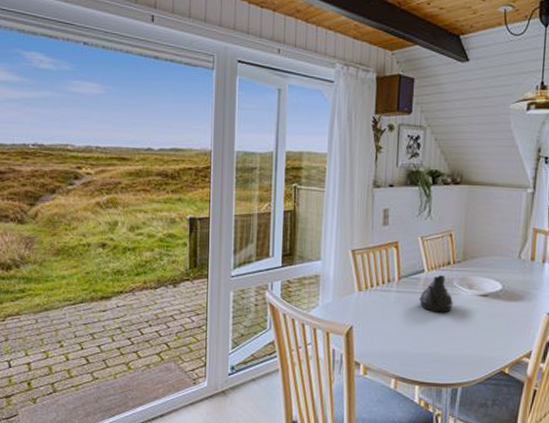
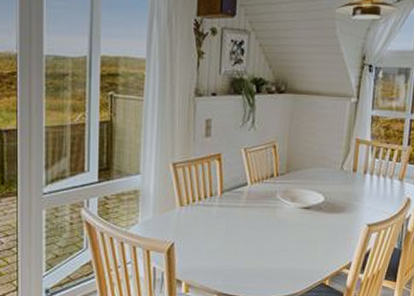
teapot: present [419,275,454,313] -> none [242,188,277,226]

